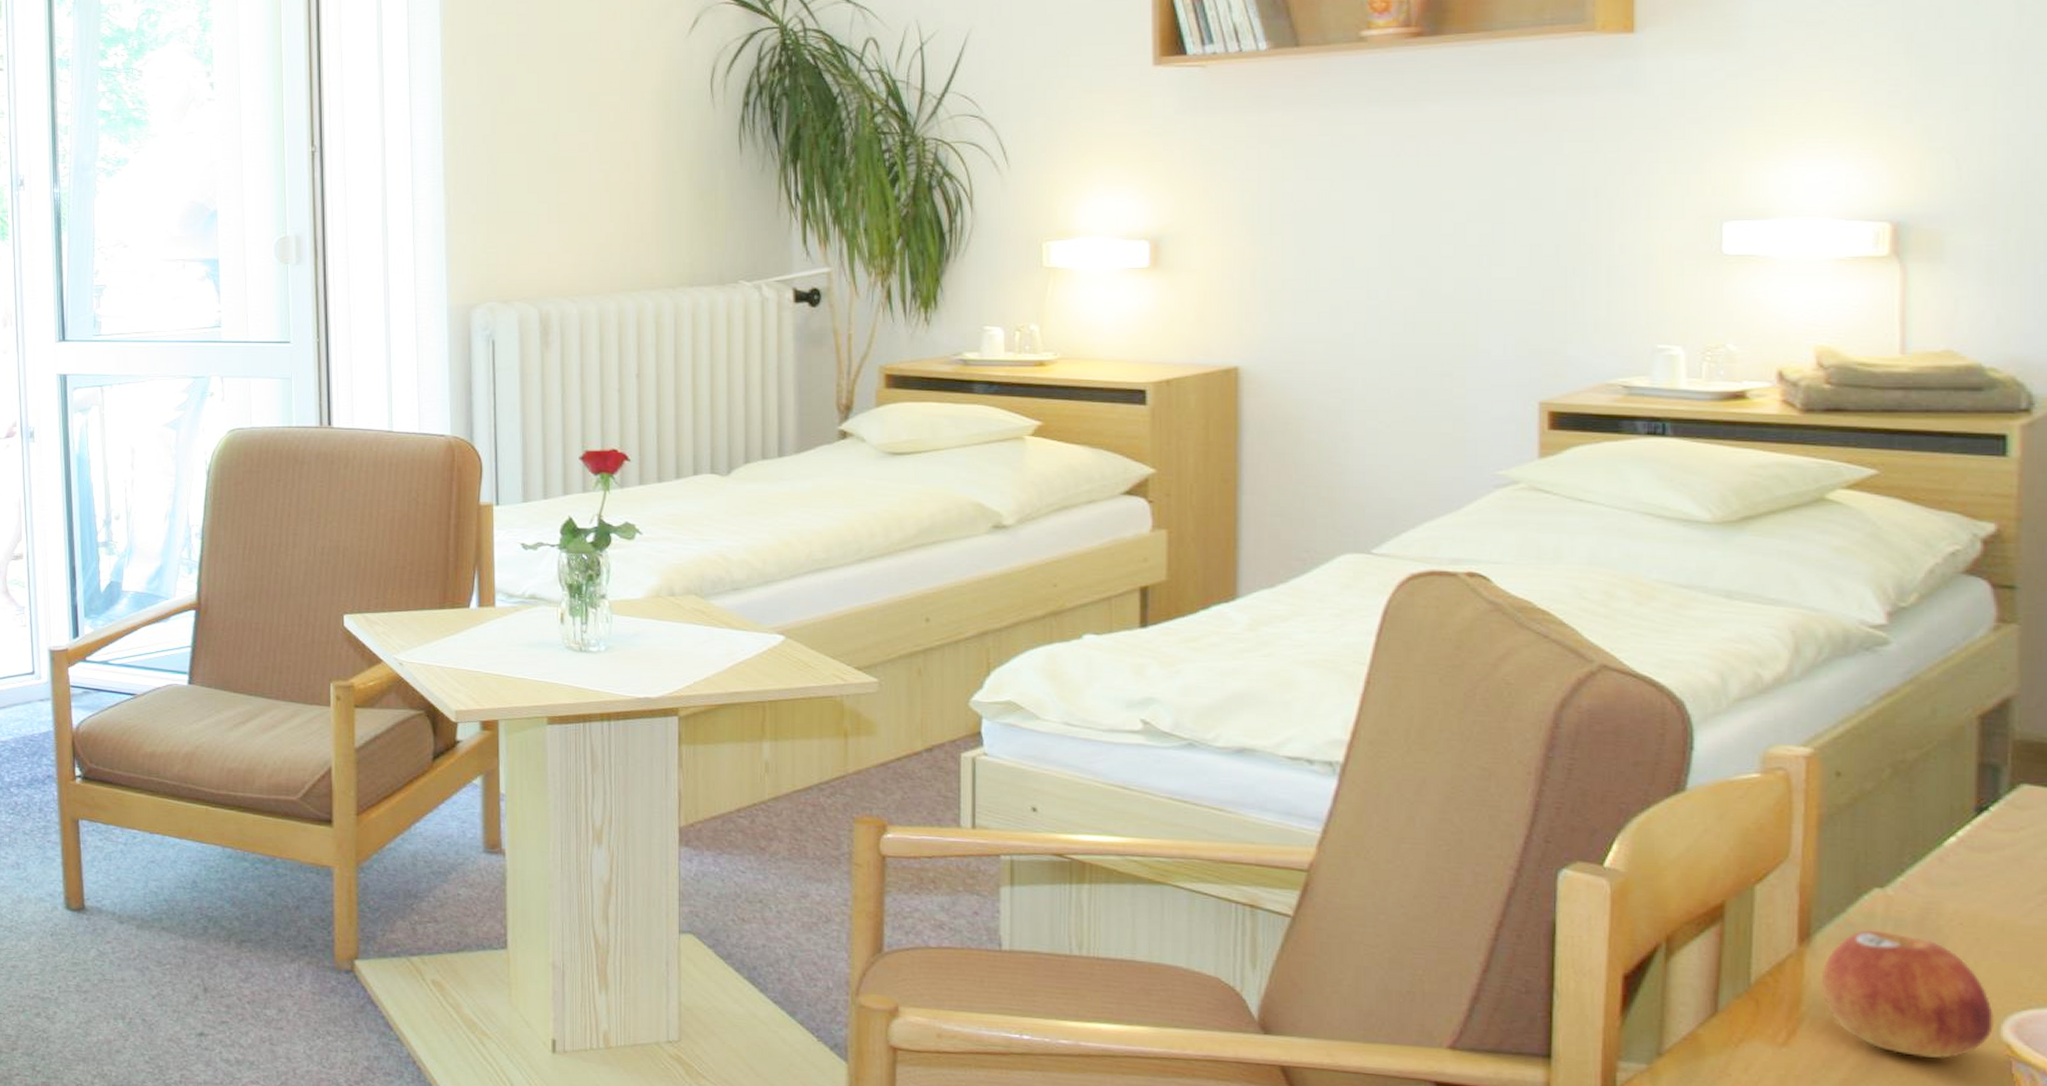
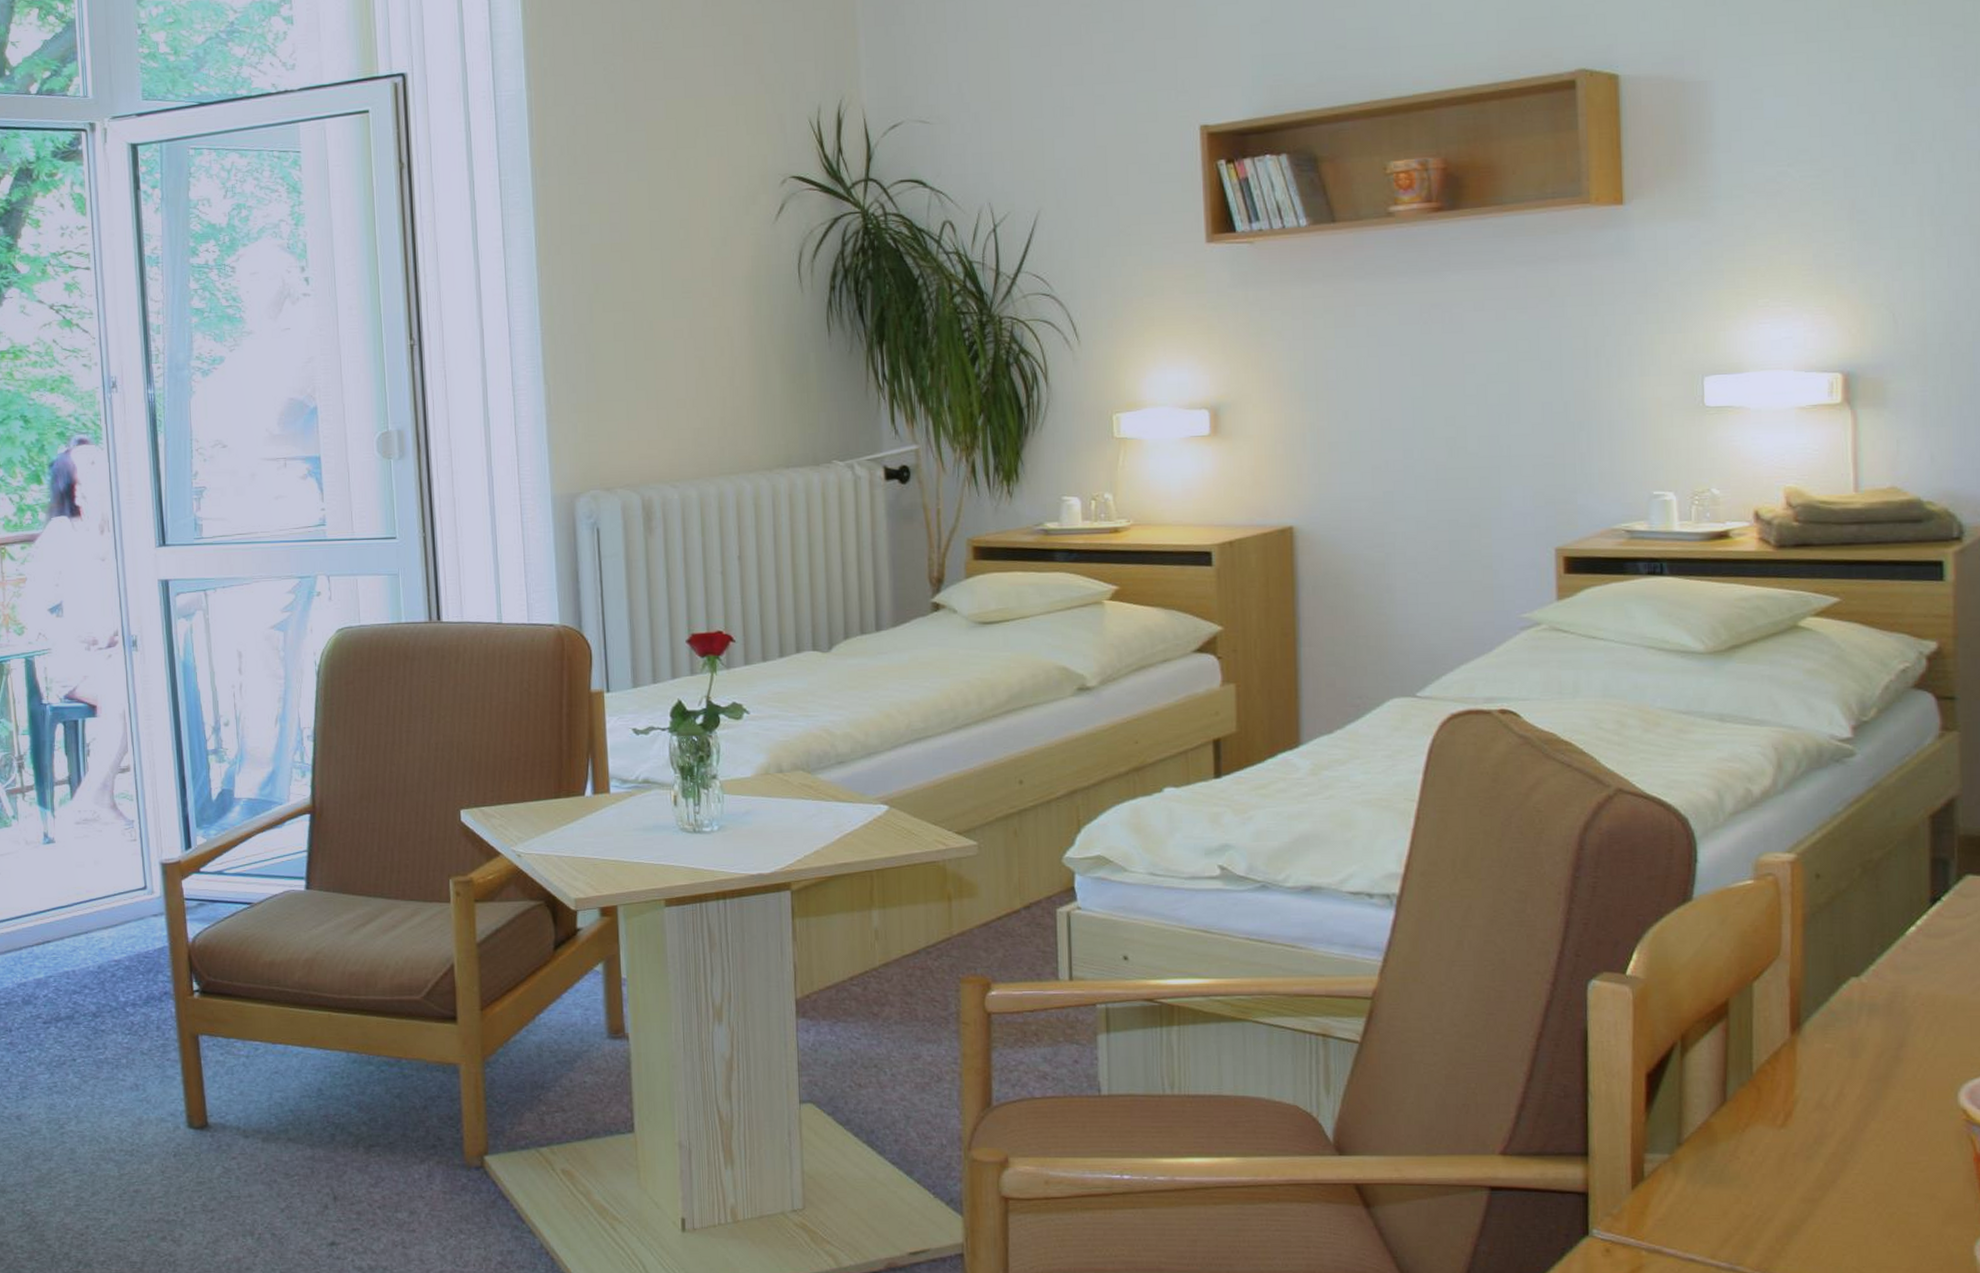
apple: present [1822,930,1993,1058] -> none [1811,1016,1952,1127]

